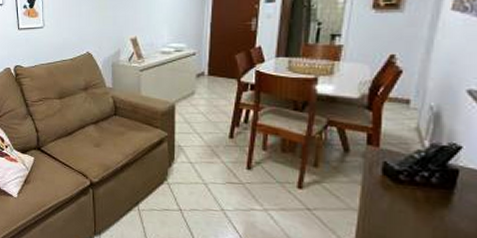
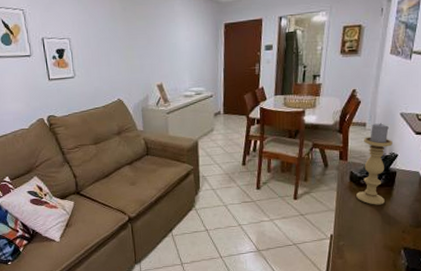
candle holder: none [392,101,453,213] -> present [356,123,392,205]

